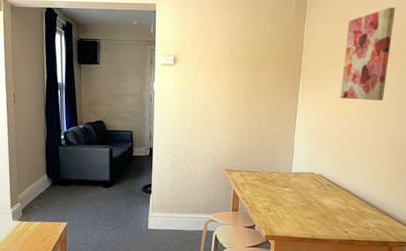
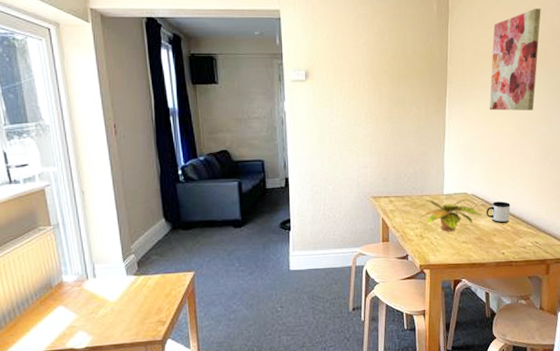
plant: none [268,176,328,208] -> present [419,199,482,232]
mug: none [331,183,356,204] -> present [486,201,510,223]

